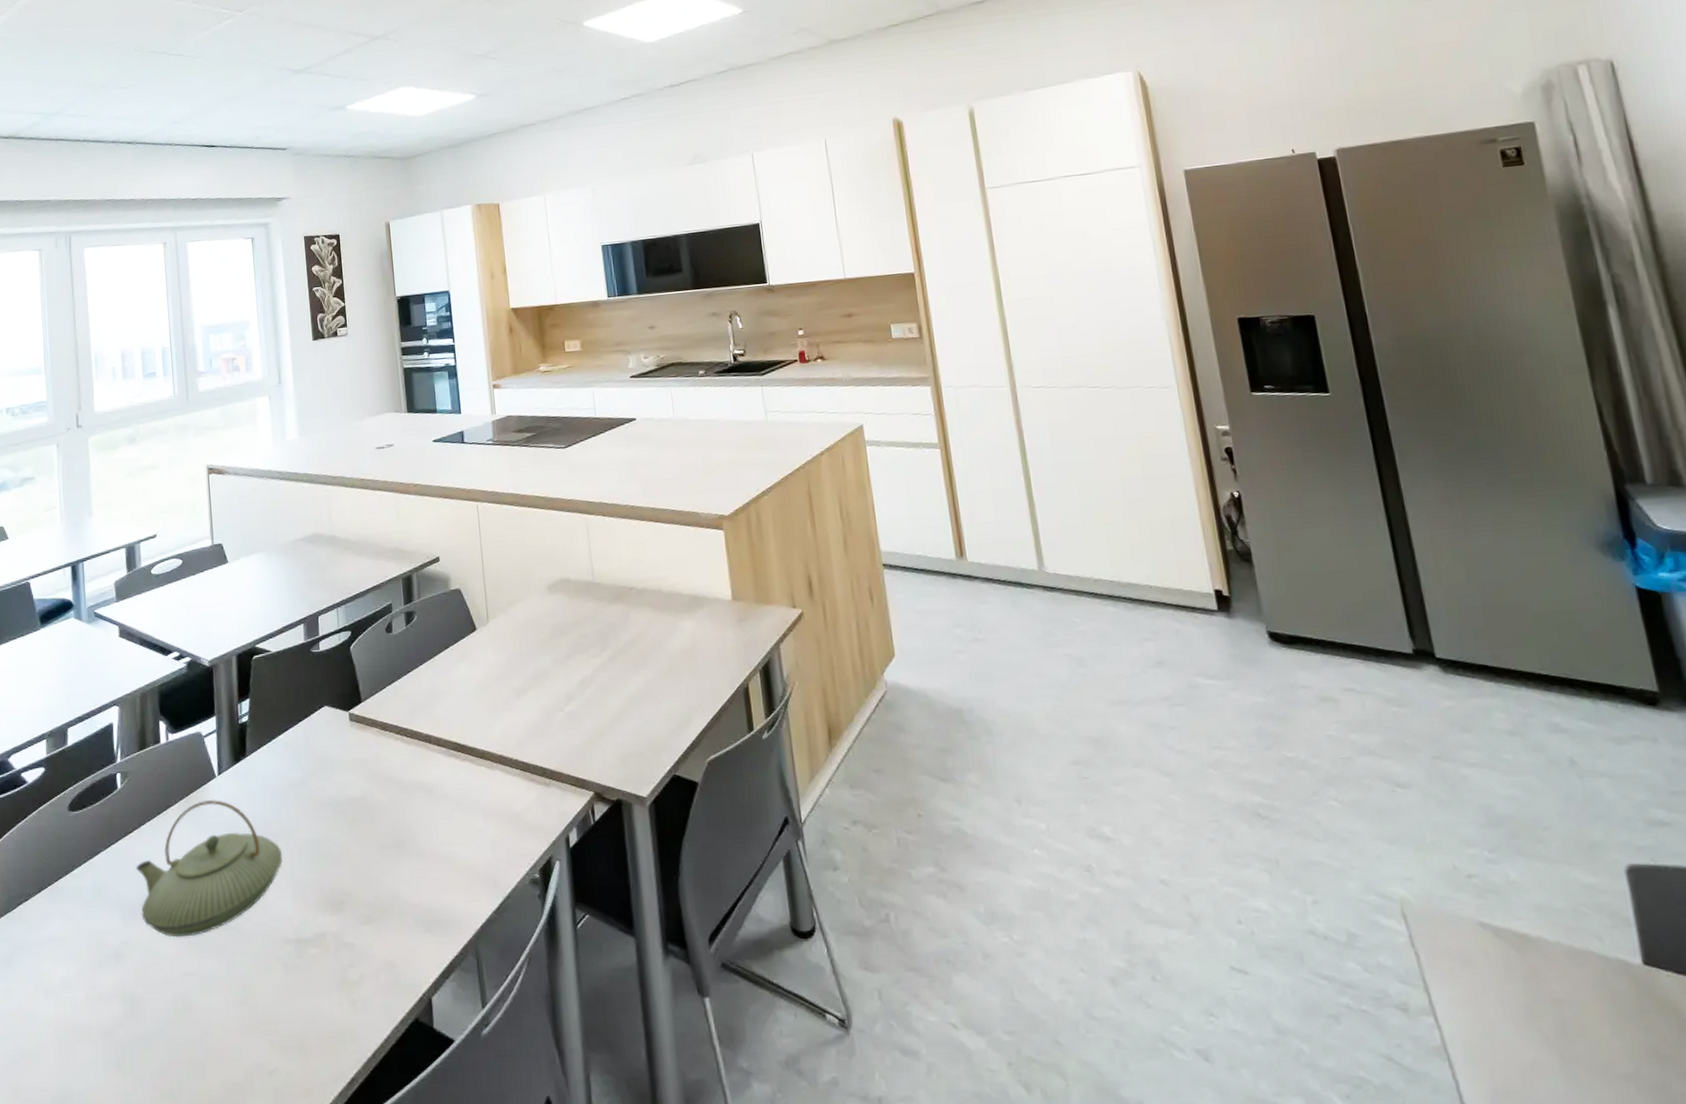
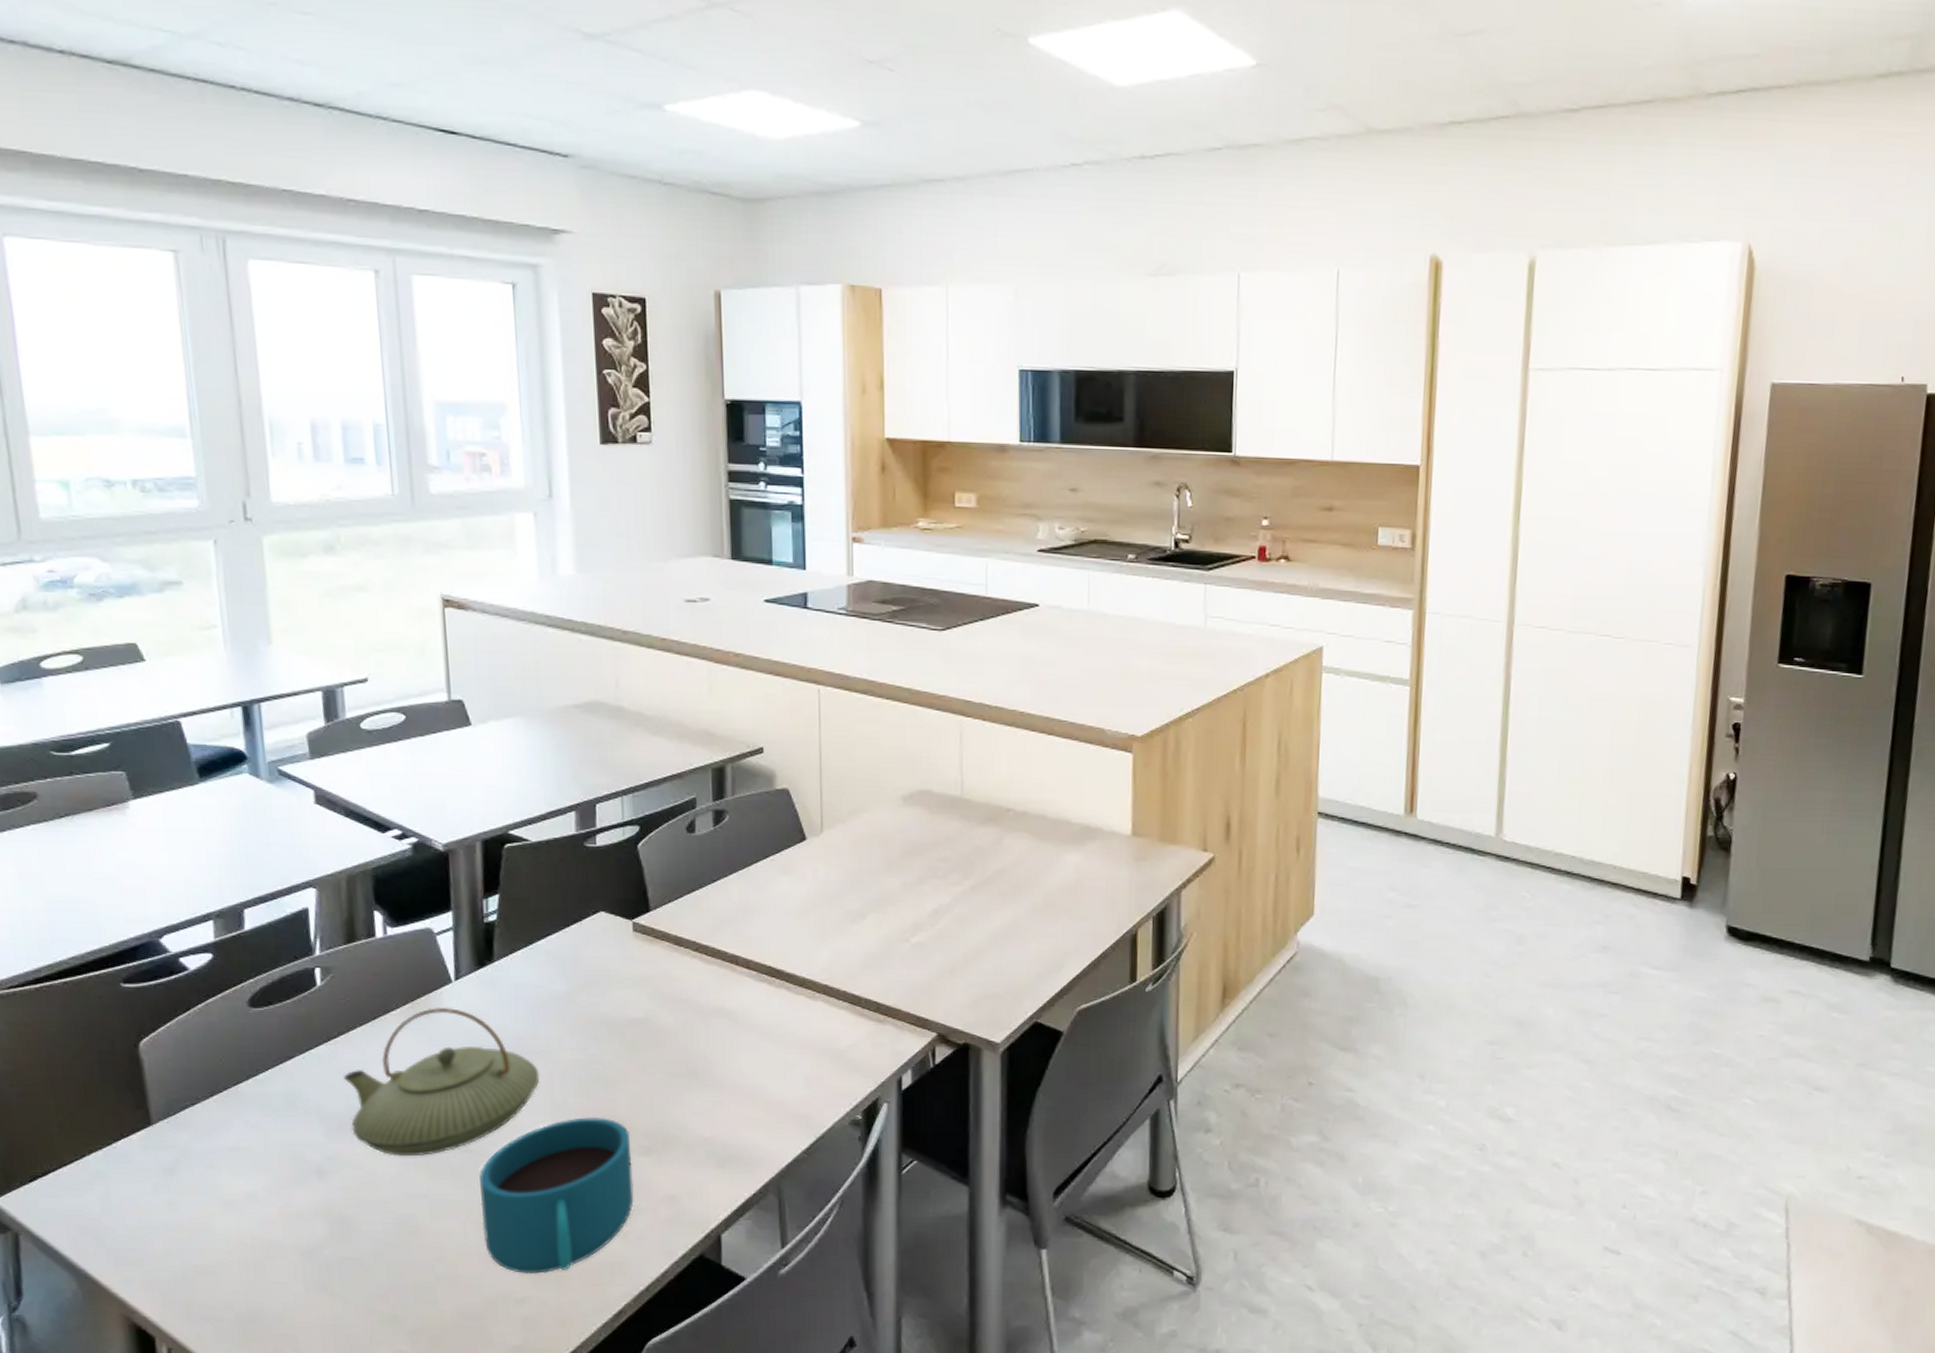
cup: none [238,891,360,1045] -> present [480,1117,634,1274]

